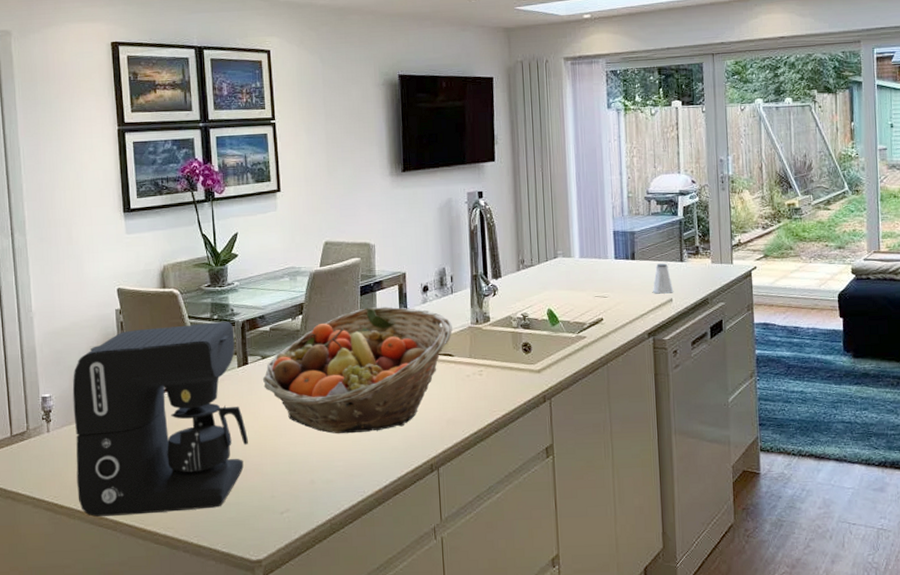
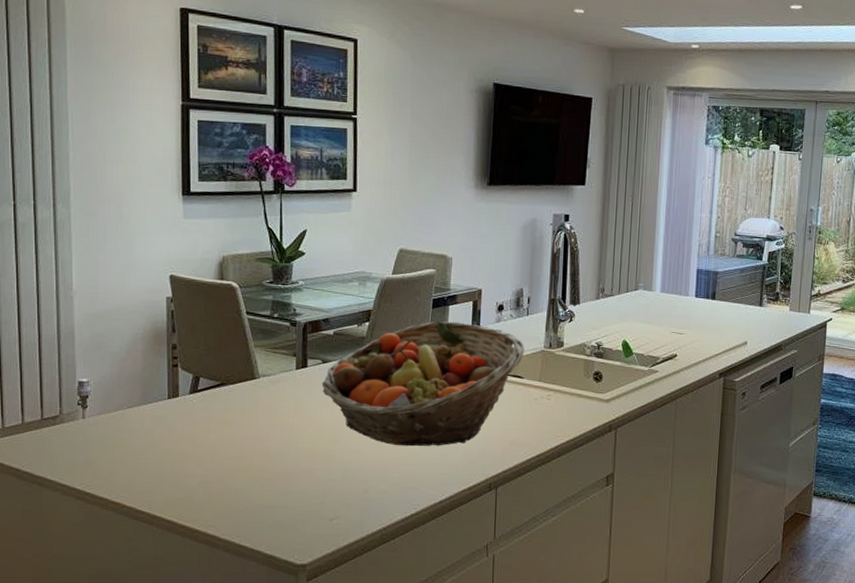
coffee maker: present [72,322,248,517] -> none [112,320,301,510]
saltshaker: present [652,263,673,294] -> none [728,306,749,336]

